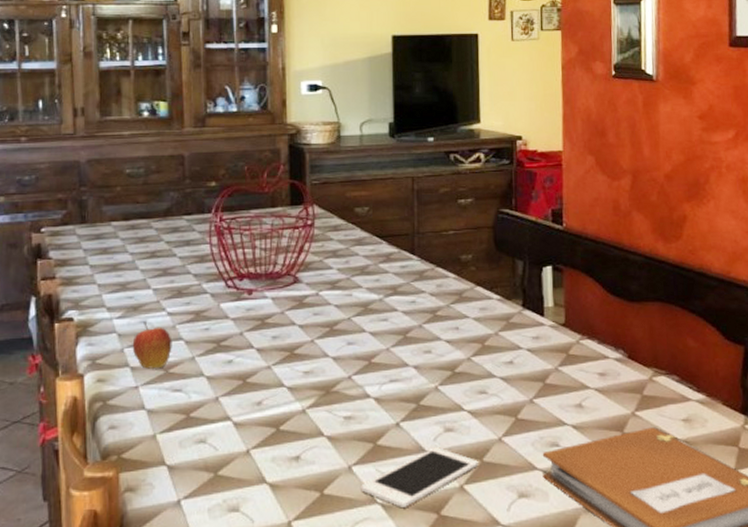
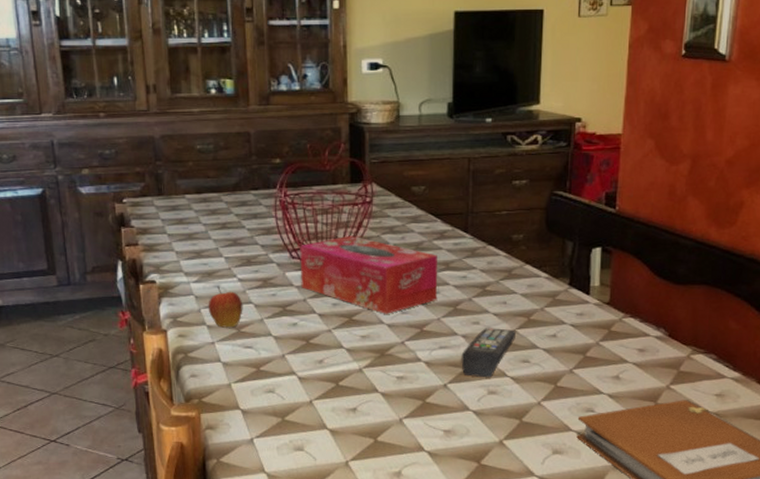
tissue box: none [236,261,386,346] -> present [300,235,438,314]
cell phone: present [361,447,478,507] -> none [410,407,518,456]
remote control: none [414,356,470,414] -> present [461,328,516,378]

